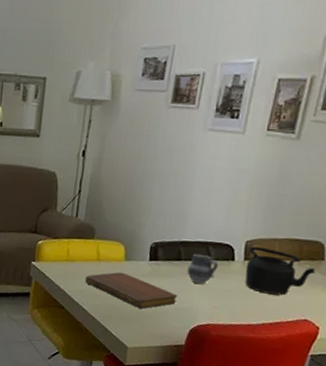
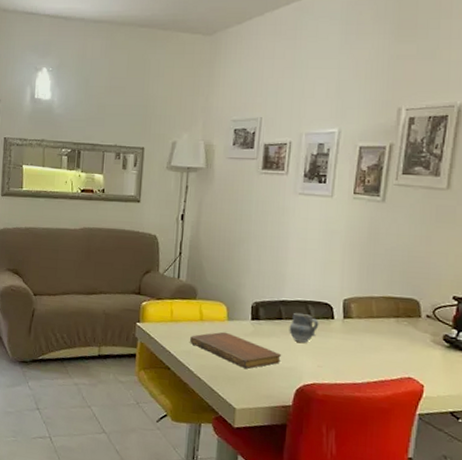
teapot: present [245,246,316,296] -> none [345,304,414,353]

